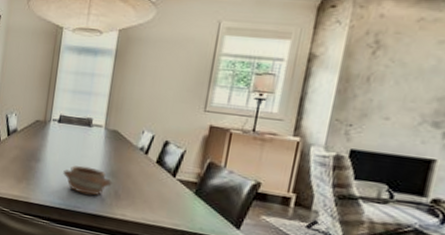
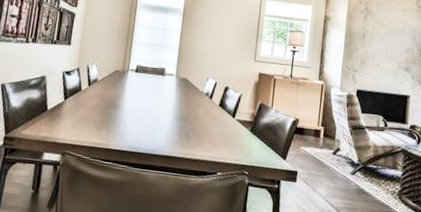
pottery: present [63,165,113,196] -> none [140,111,184,139]

